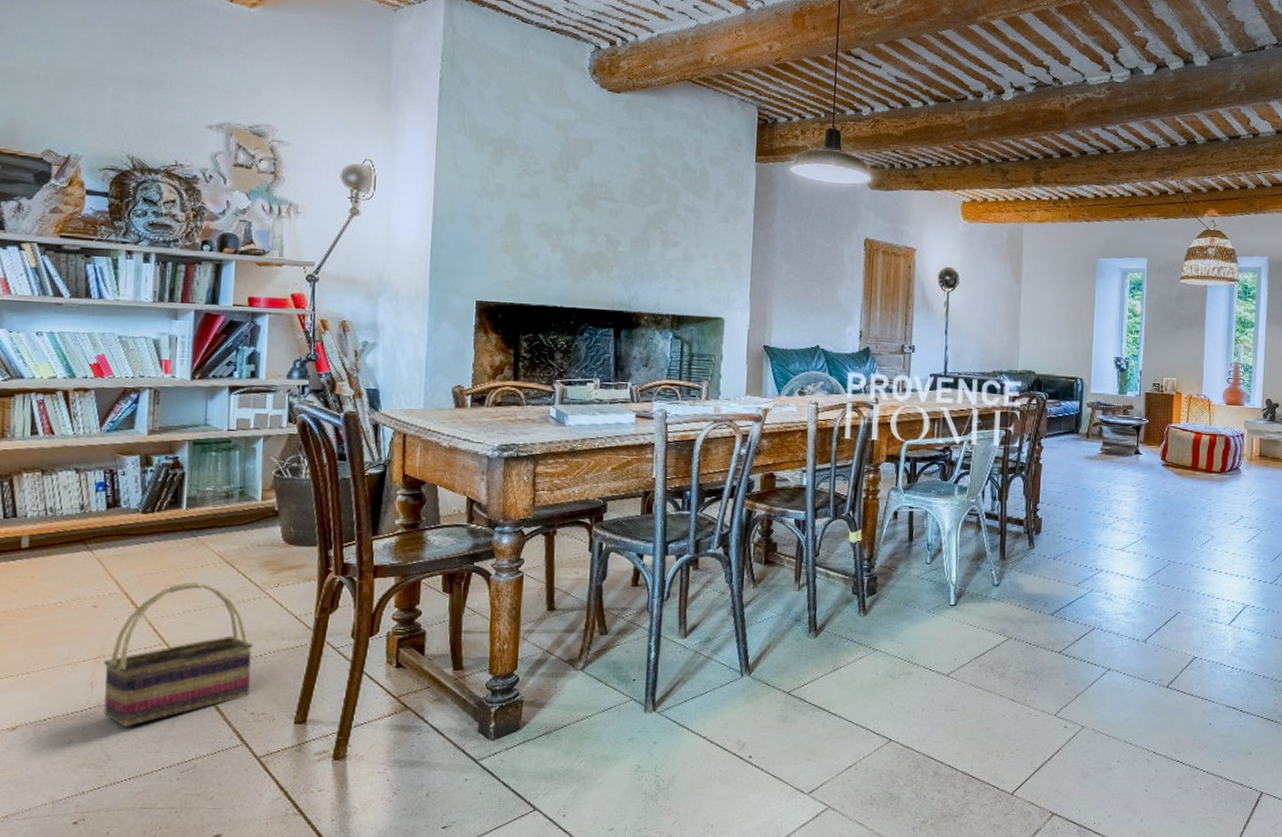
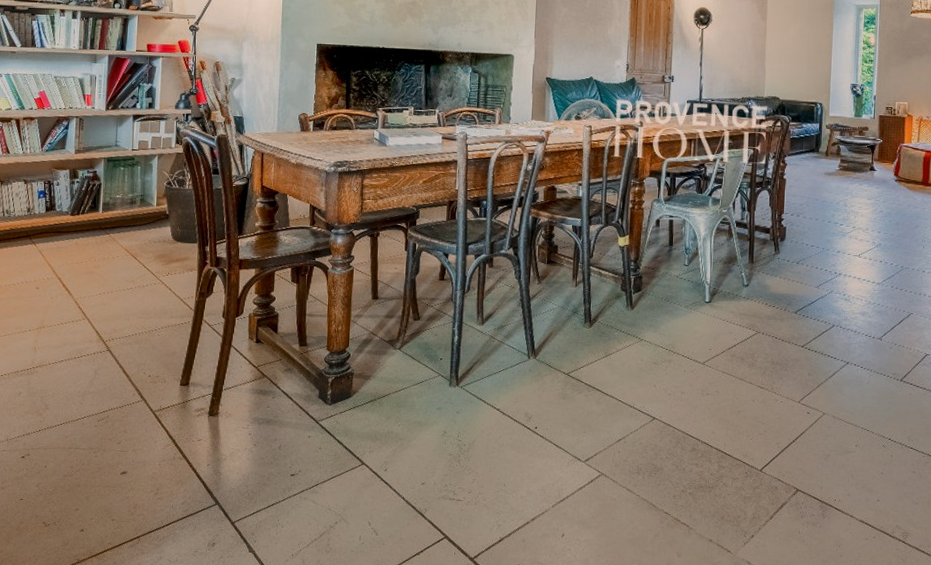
basket: present [103,582,253,727] -> none [43,270,150,384]

